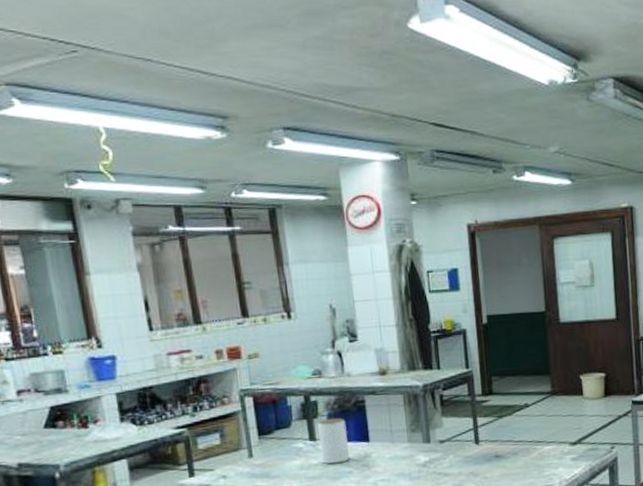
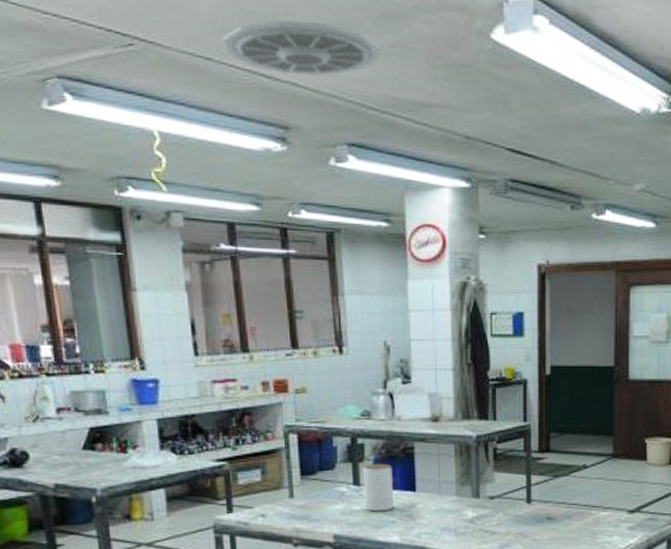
ceiling vent: none [160,21,309,68] -> present [222,19,382,76]

